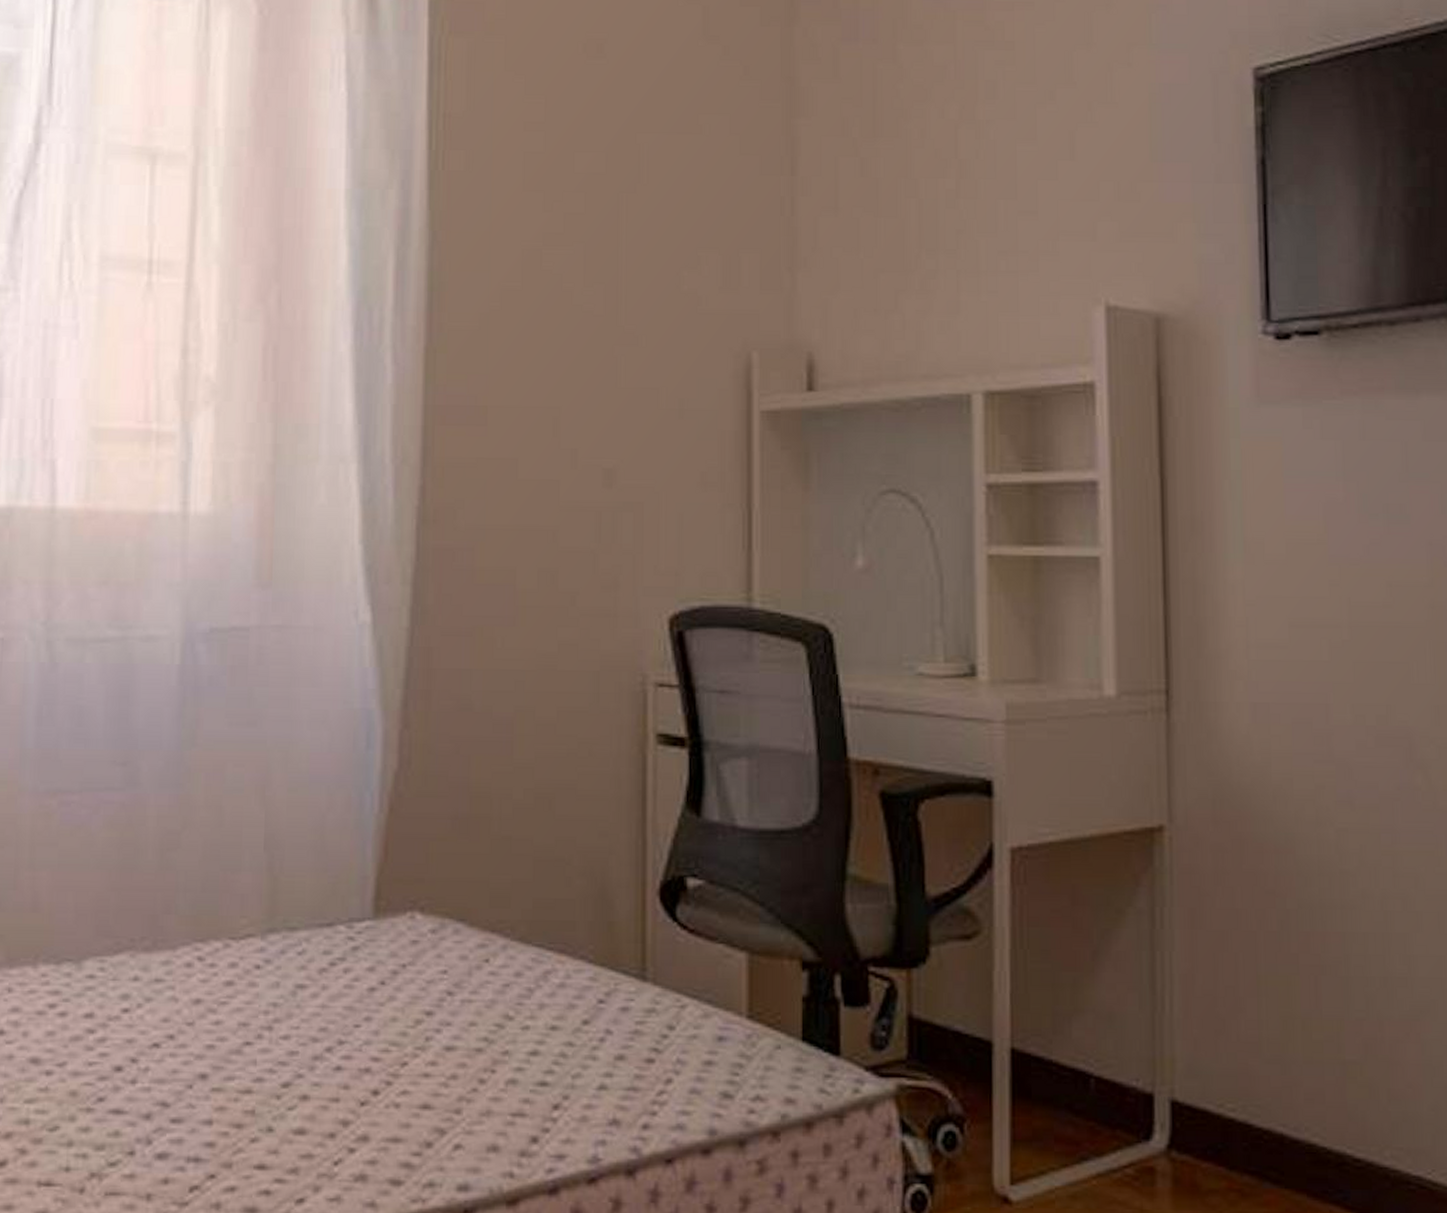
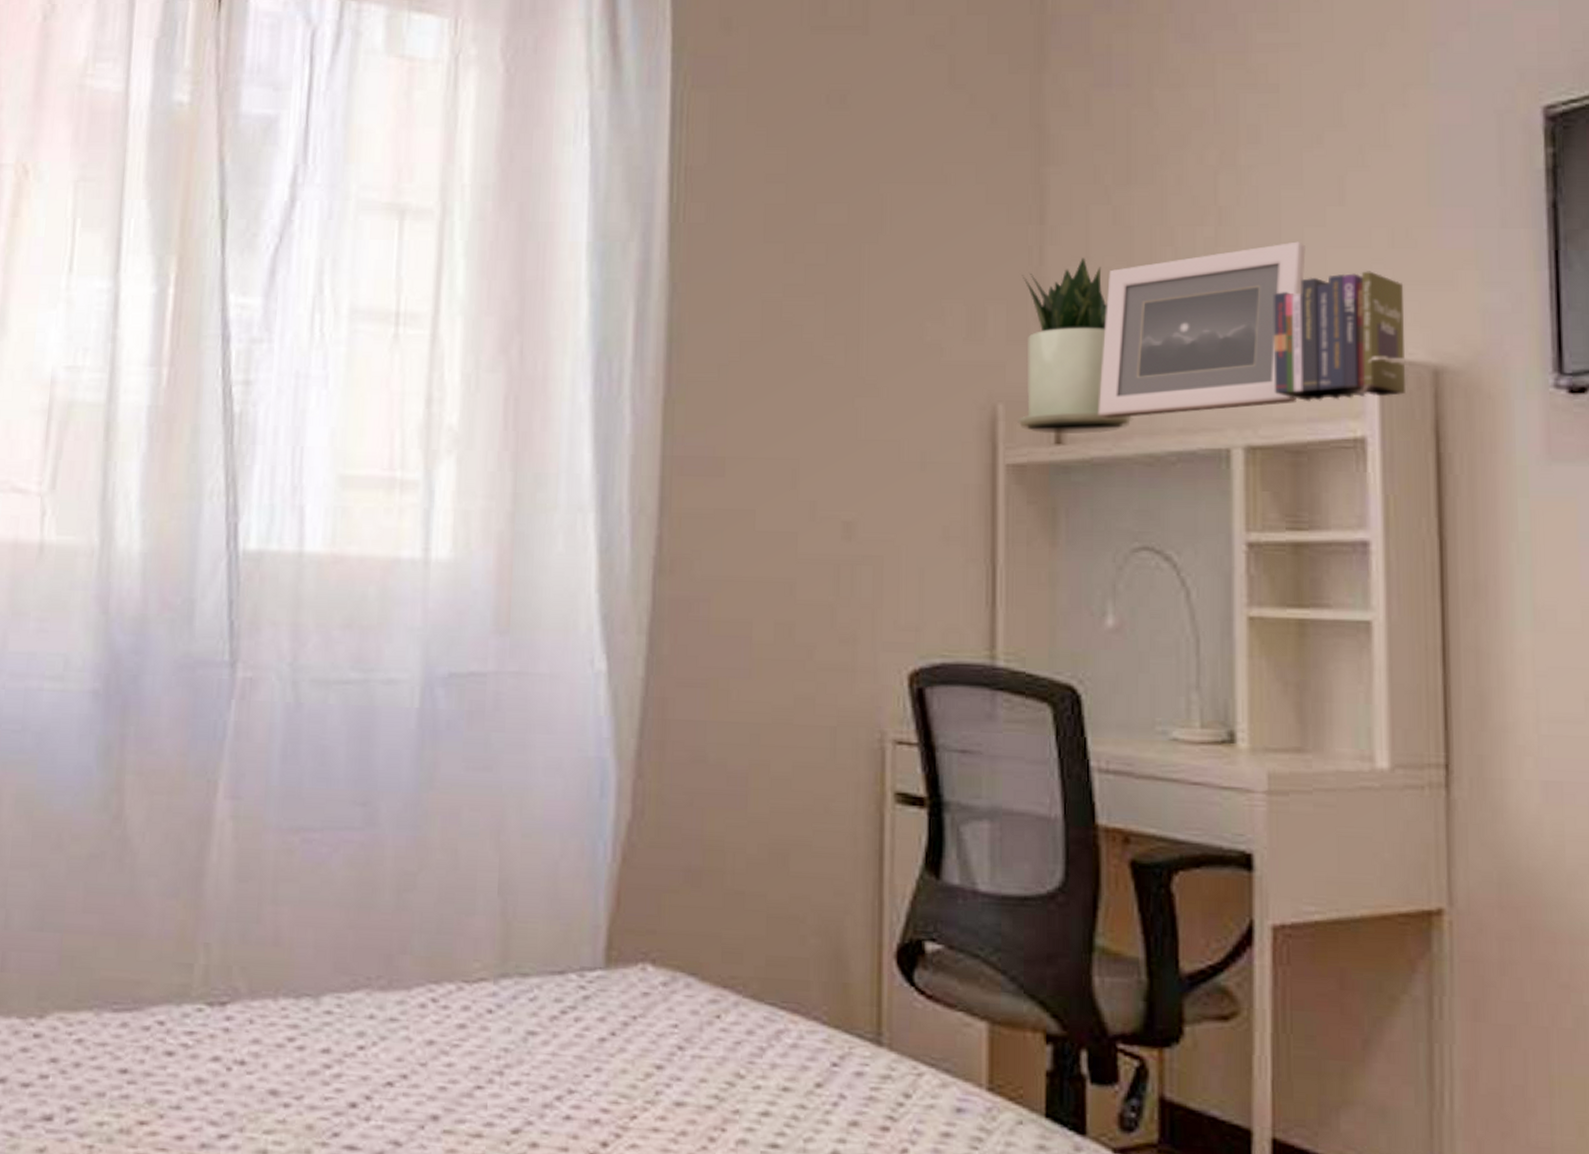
planter: none [770,208,881,381] -> present [1016,257,1134,434]
picture frame: none [847,194,1039,366] -> present [1098,241,1306,419]
books: none [1009,223,1130,349] -> present [1272,271,1406,402]

